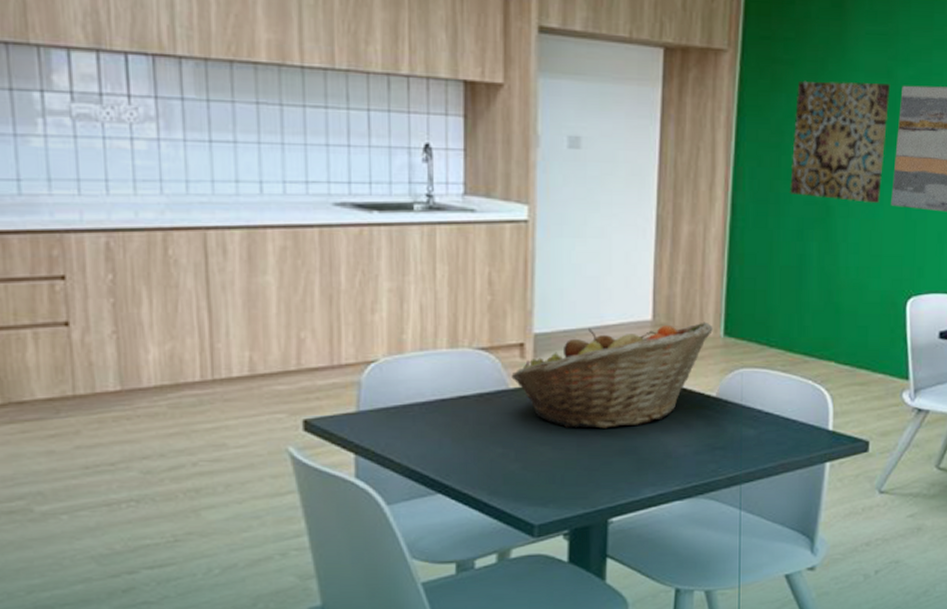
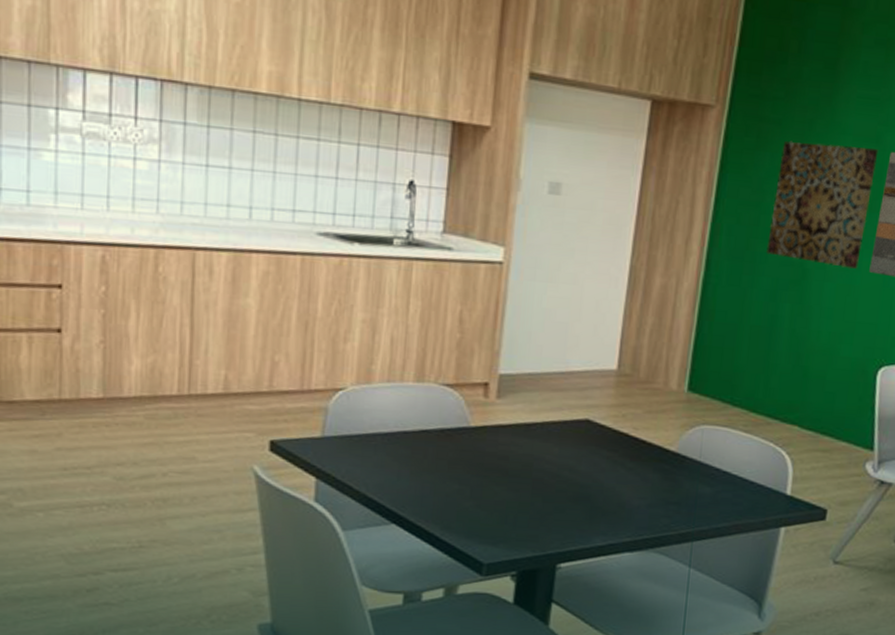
fruit basket: present [511,322,713,429] -> none [473,373,677,474]

